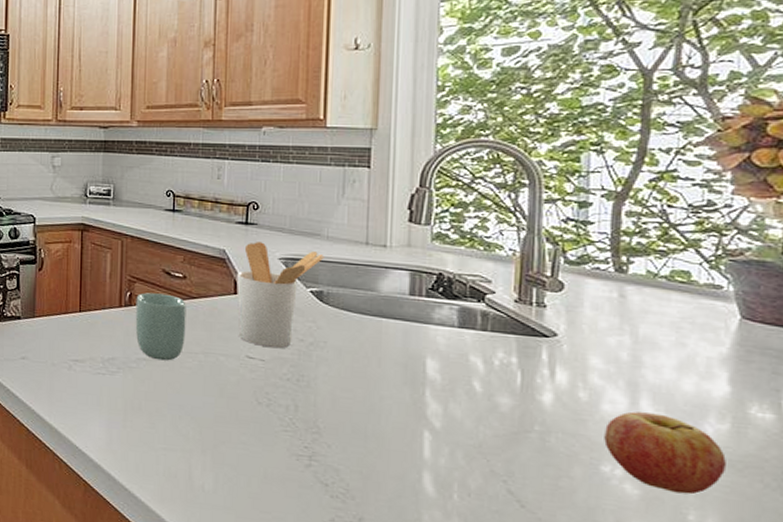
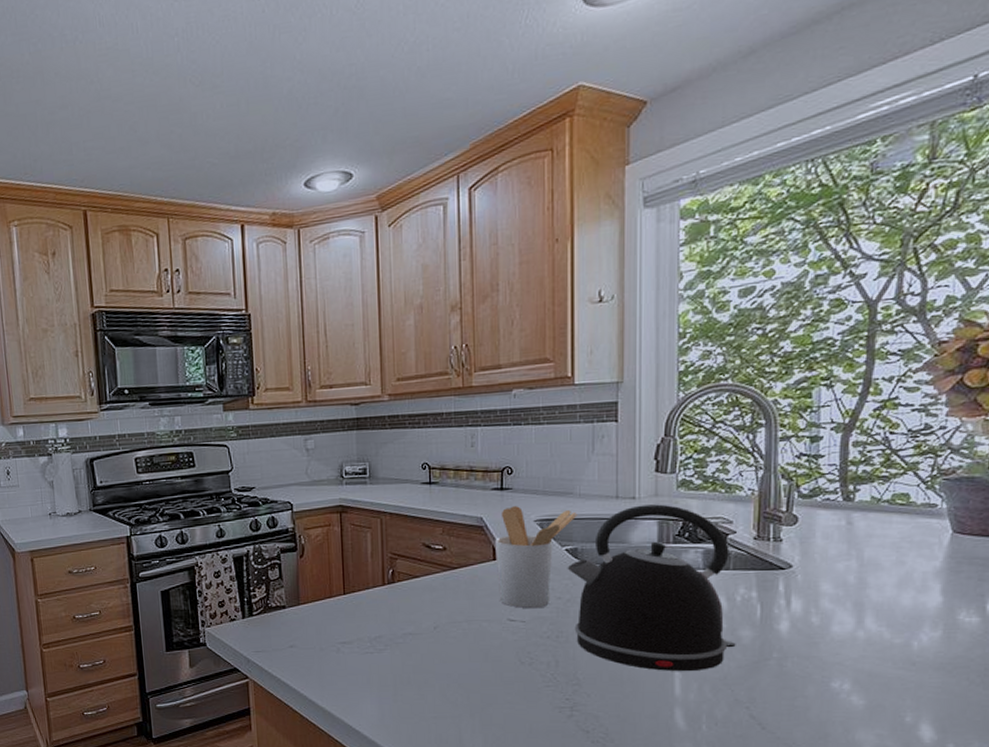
cup: present [135,292,186,361] -> none [398,567,449,633]
kettle: none [311,254,493,435] -> present [567,504,736,672]
fruit: present [604,411,726,495] -> none [834,629,938,699]

